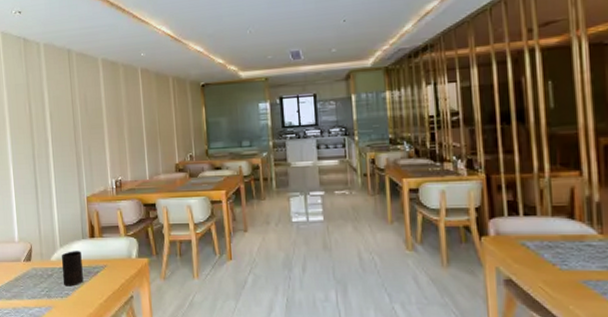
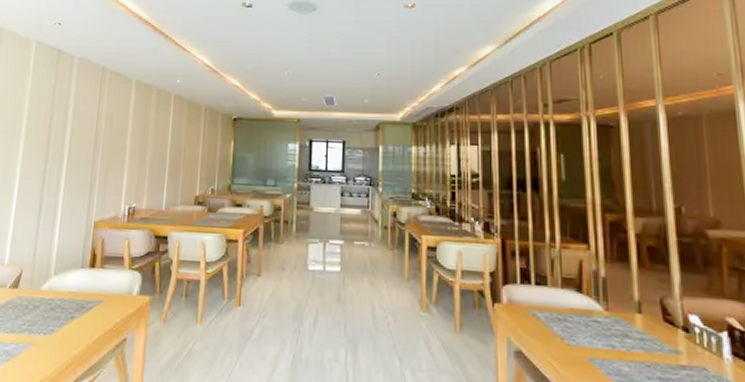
cup: present [62,251,83,286] -> none [49,280,77,322]

